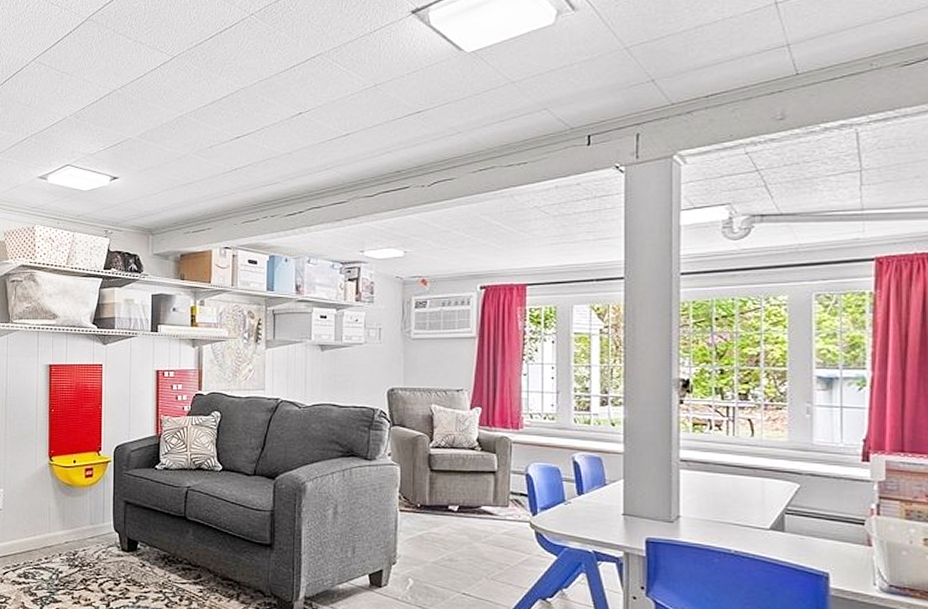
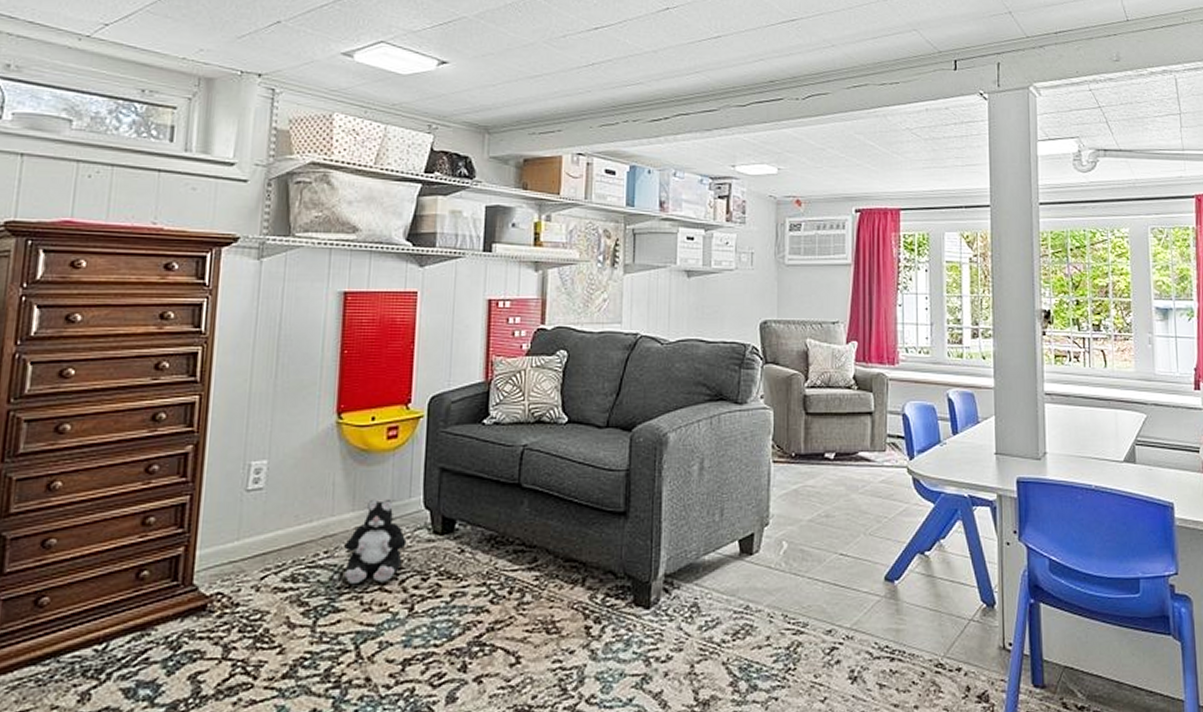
plush toy: none [59,522,103,584] -> present [344,498,407,585]

